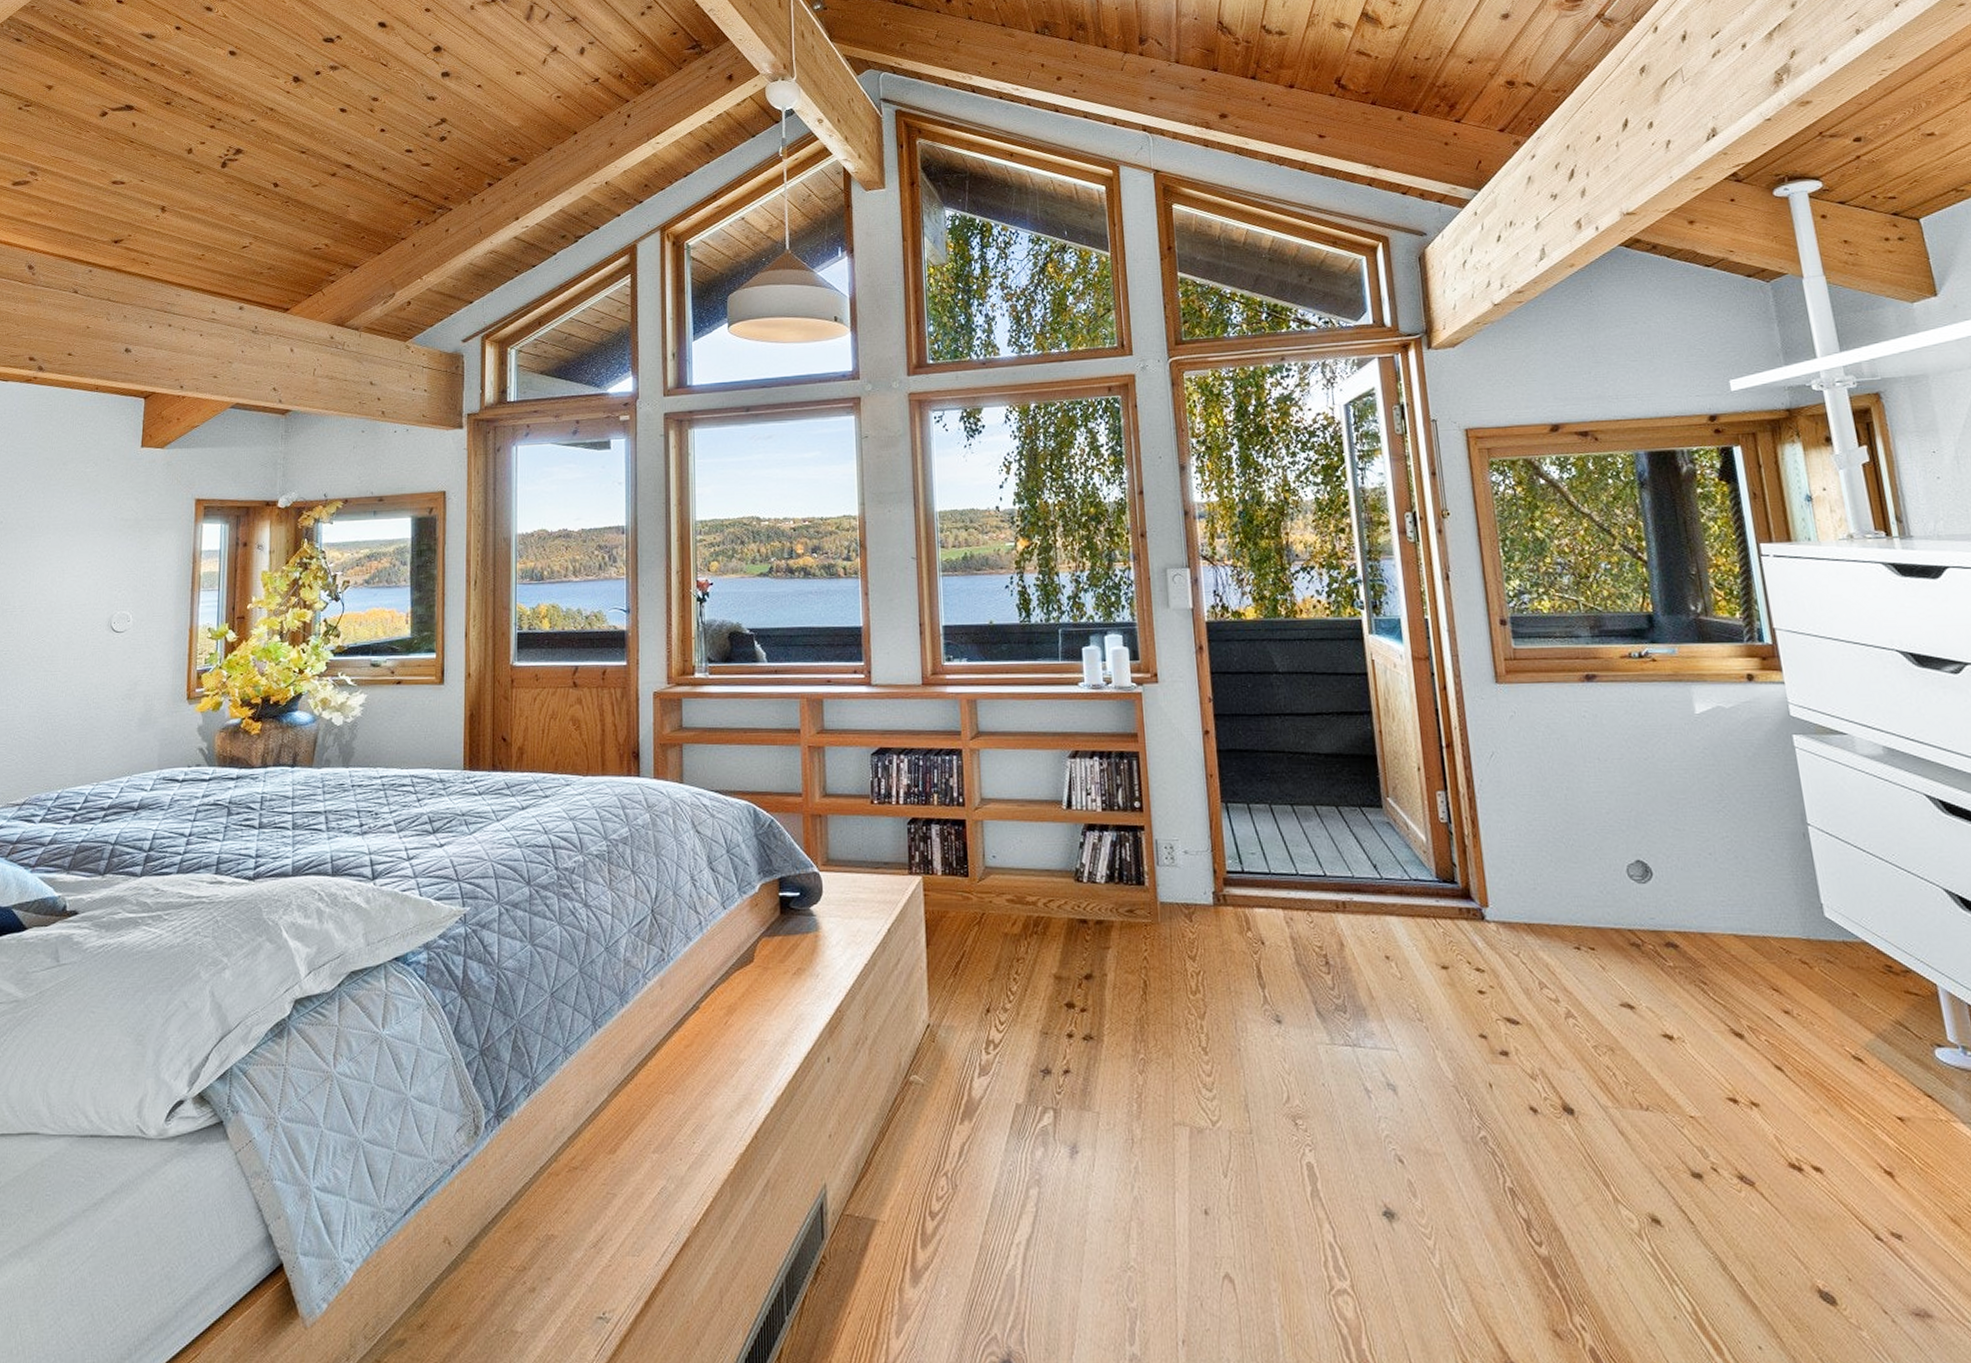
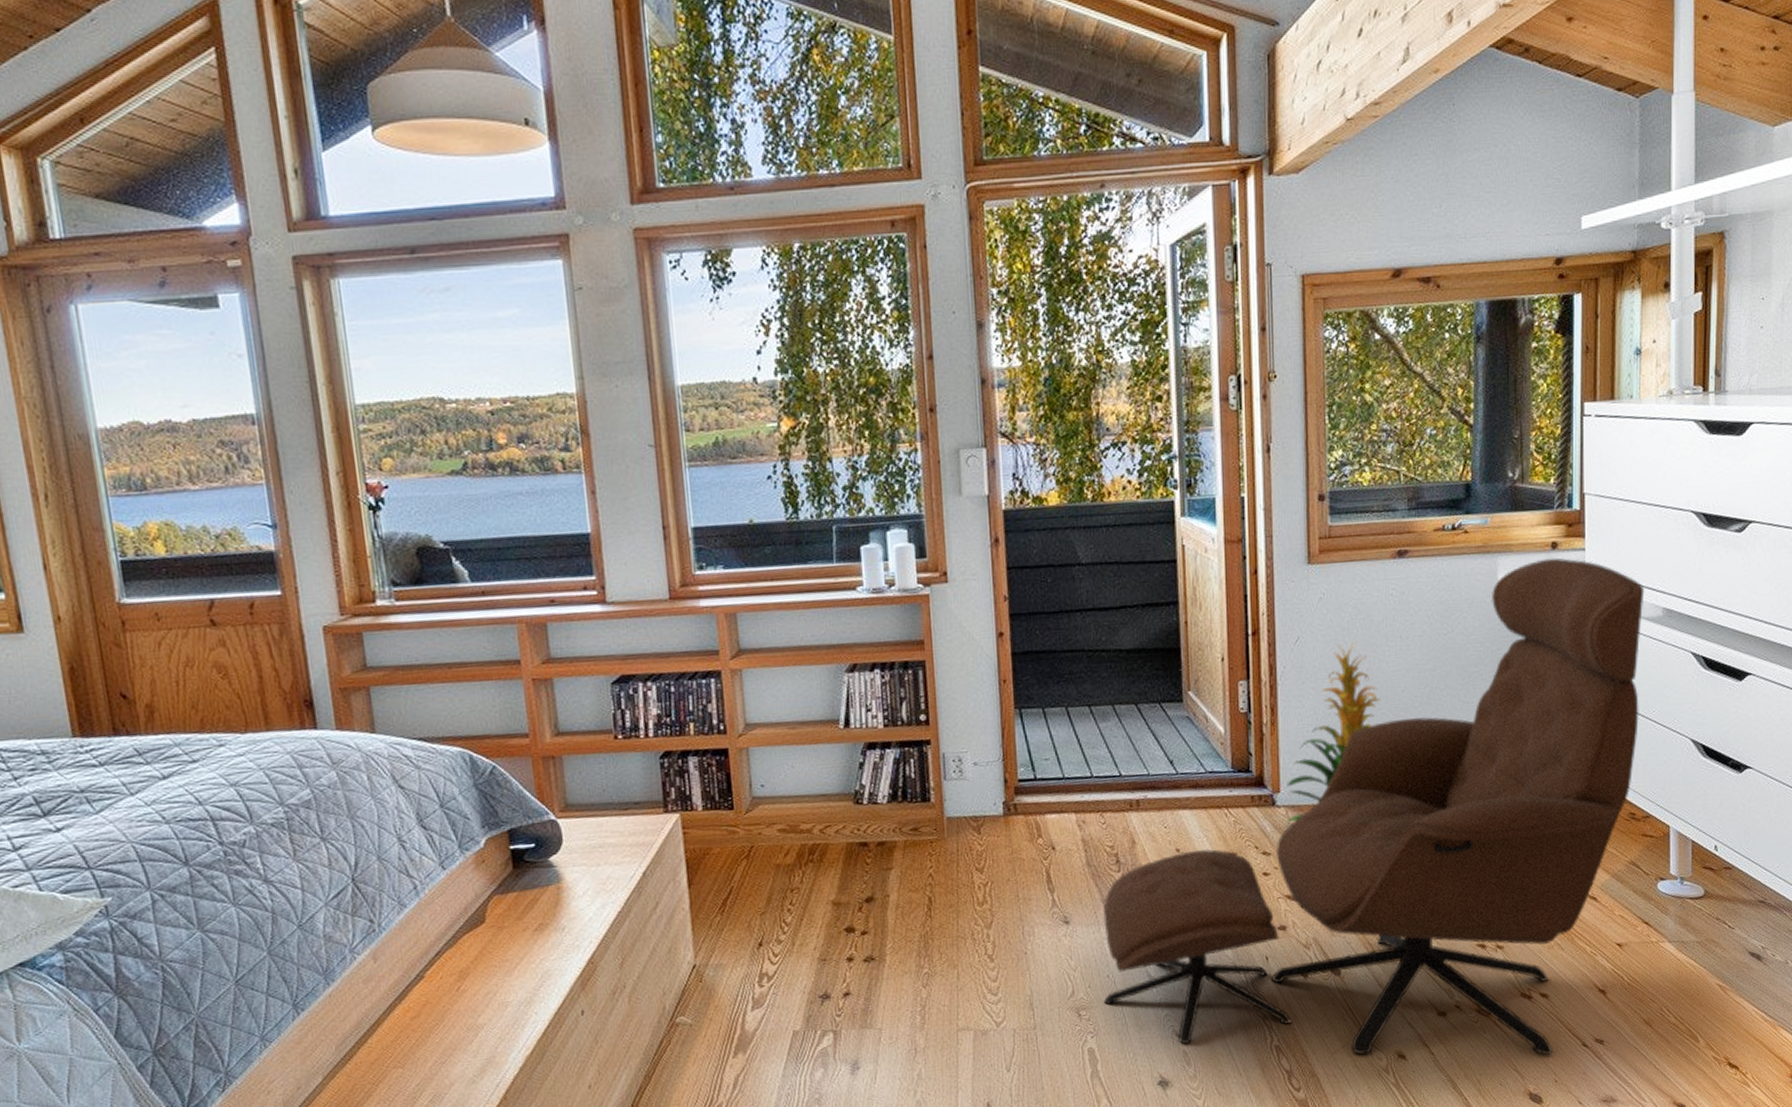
lounge chair: none [1314,689,1881,1244] -> present [1103,557,1645,1055]
indoor plant: none [1495,760,1585,938] -> present [1286,641,1381,822]

